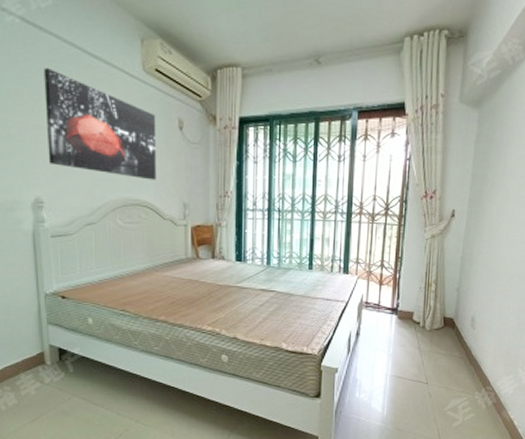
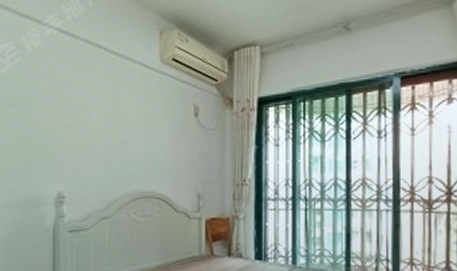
wall art: present [44,68,157,180] -> none [72,70,172,171]

